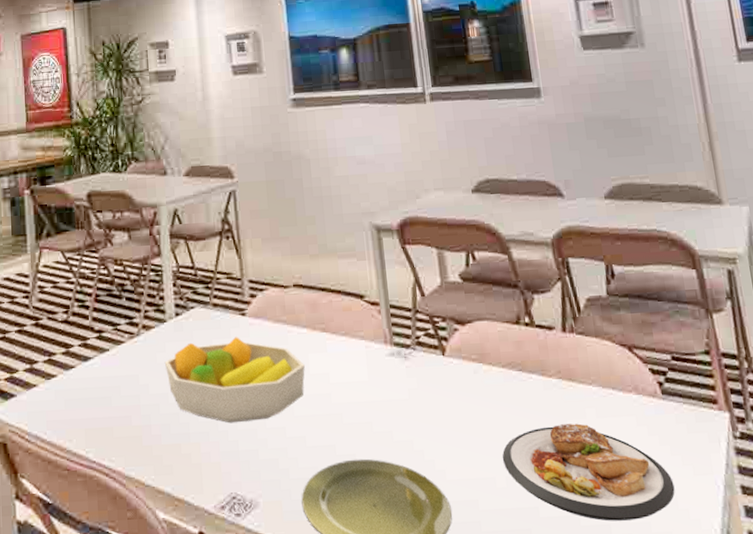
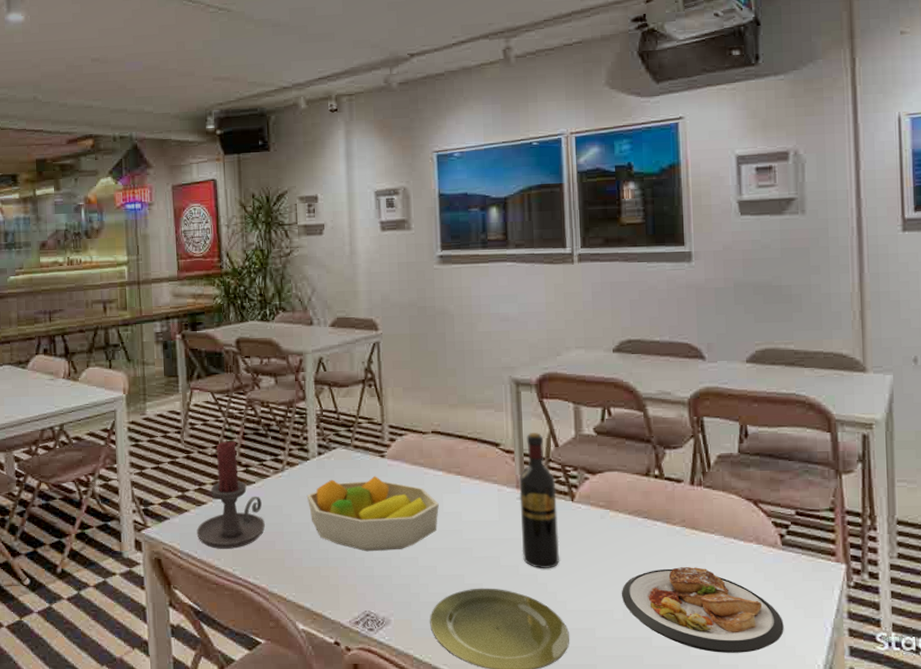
candle holder: none [46,304,120,428] -> present [196,441,265,549]
wine bottle: none [386,282,435,433] -> present [519,433,560,568]

